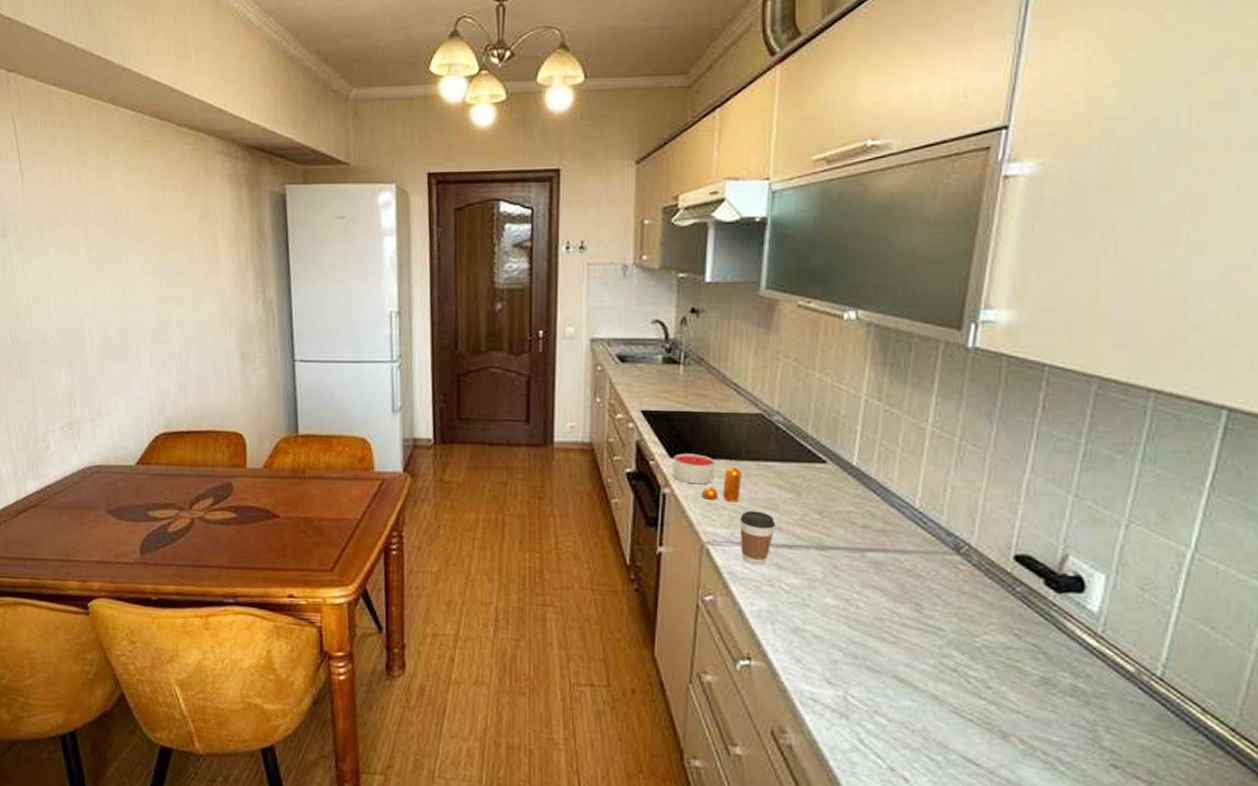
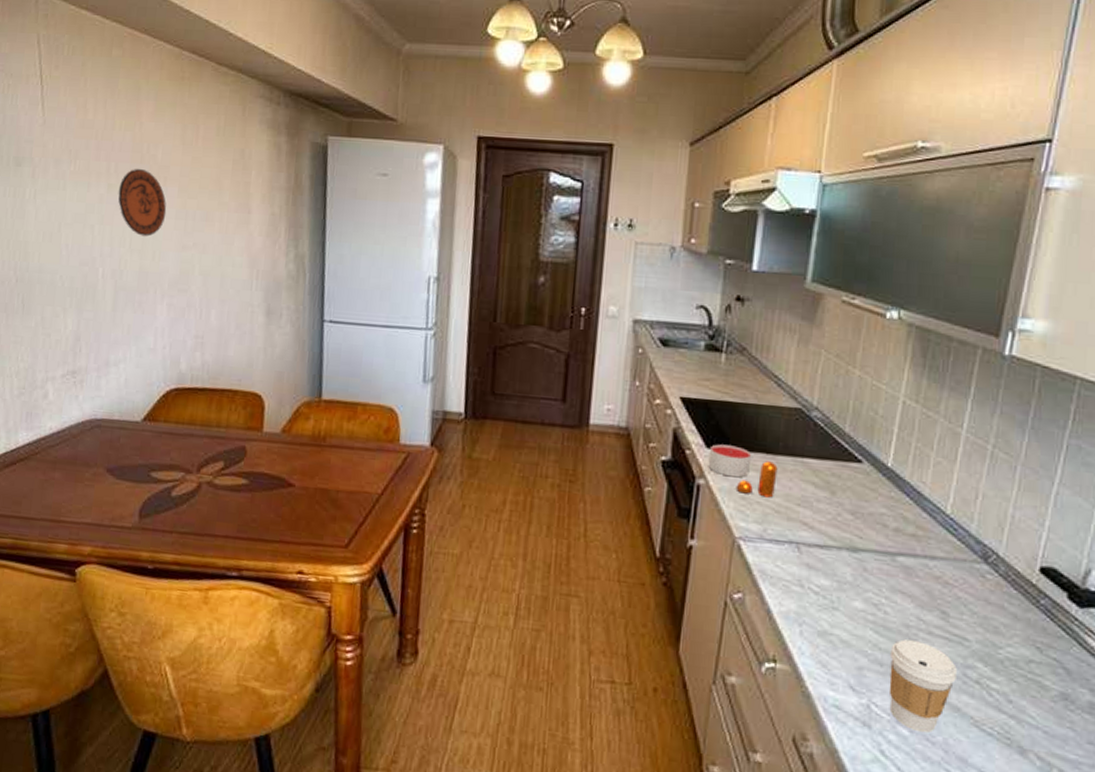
decorative plate: none [97,230,142,294] -> present [118,168,167,237]
coffee cup: present [739,510,776,566] -> none [772,507,809,565]
coffee cup: none [864,632,933,722] -> present [889,639,957,734]

